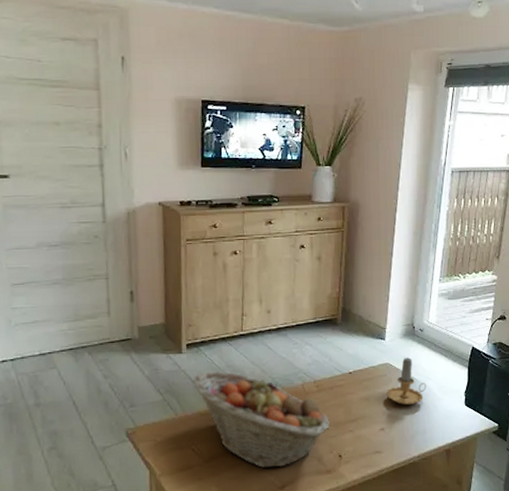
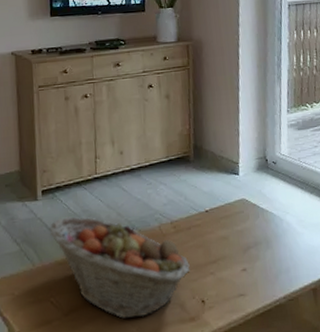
candle: present [386,356,427,406] -> none [245,191,286,243]

